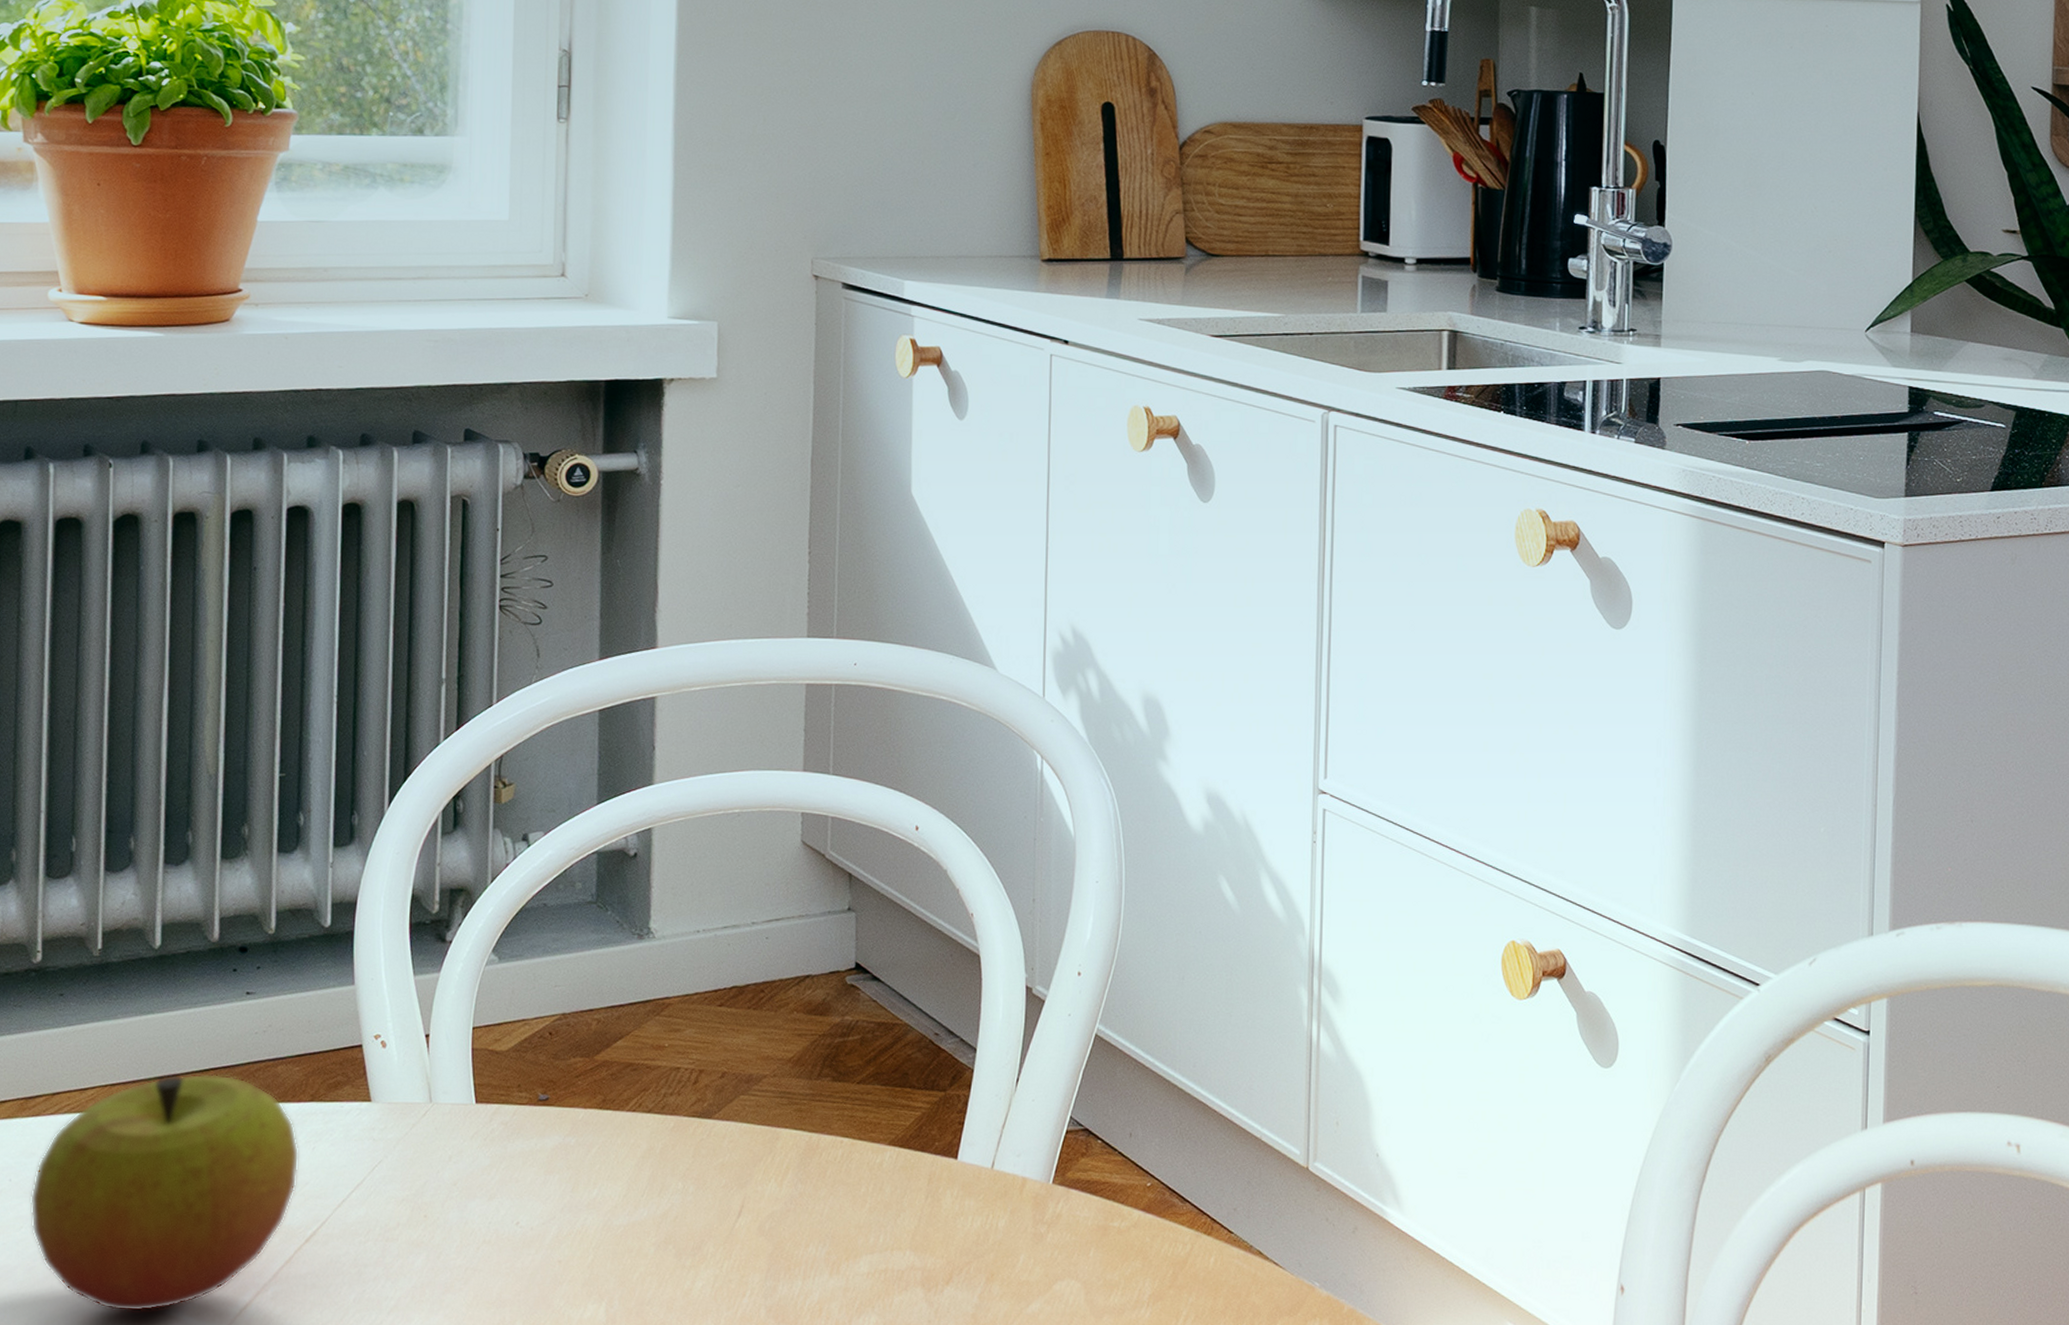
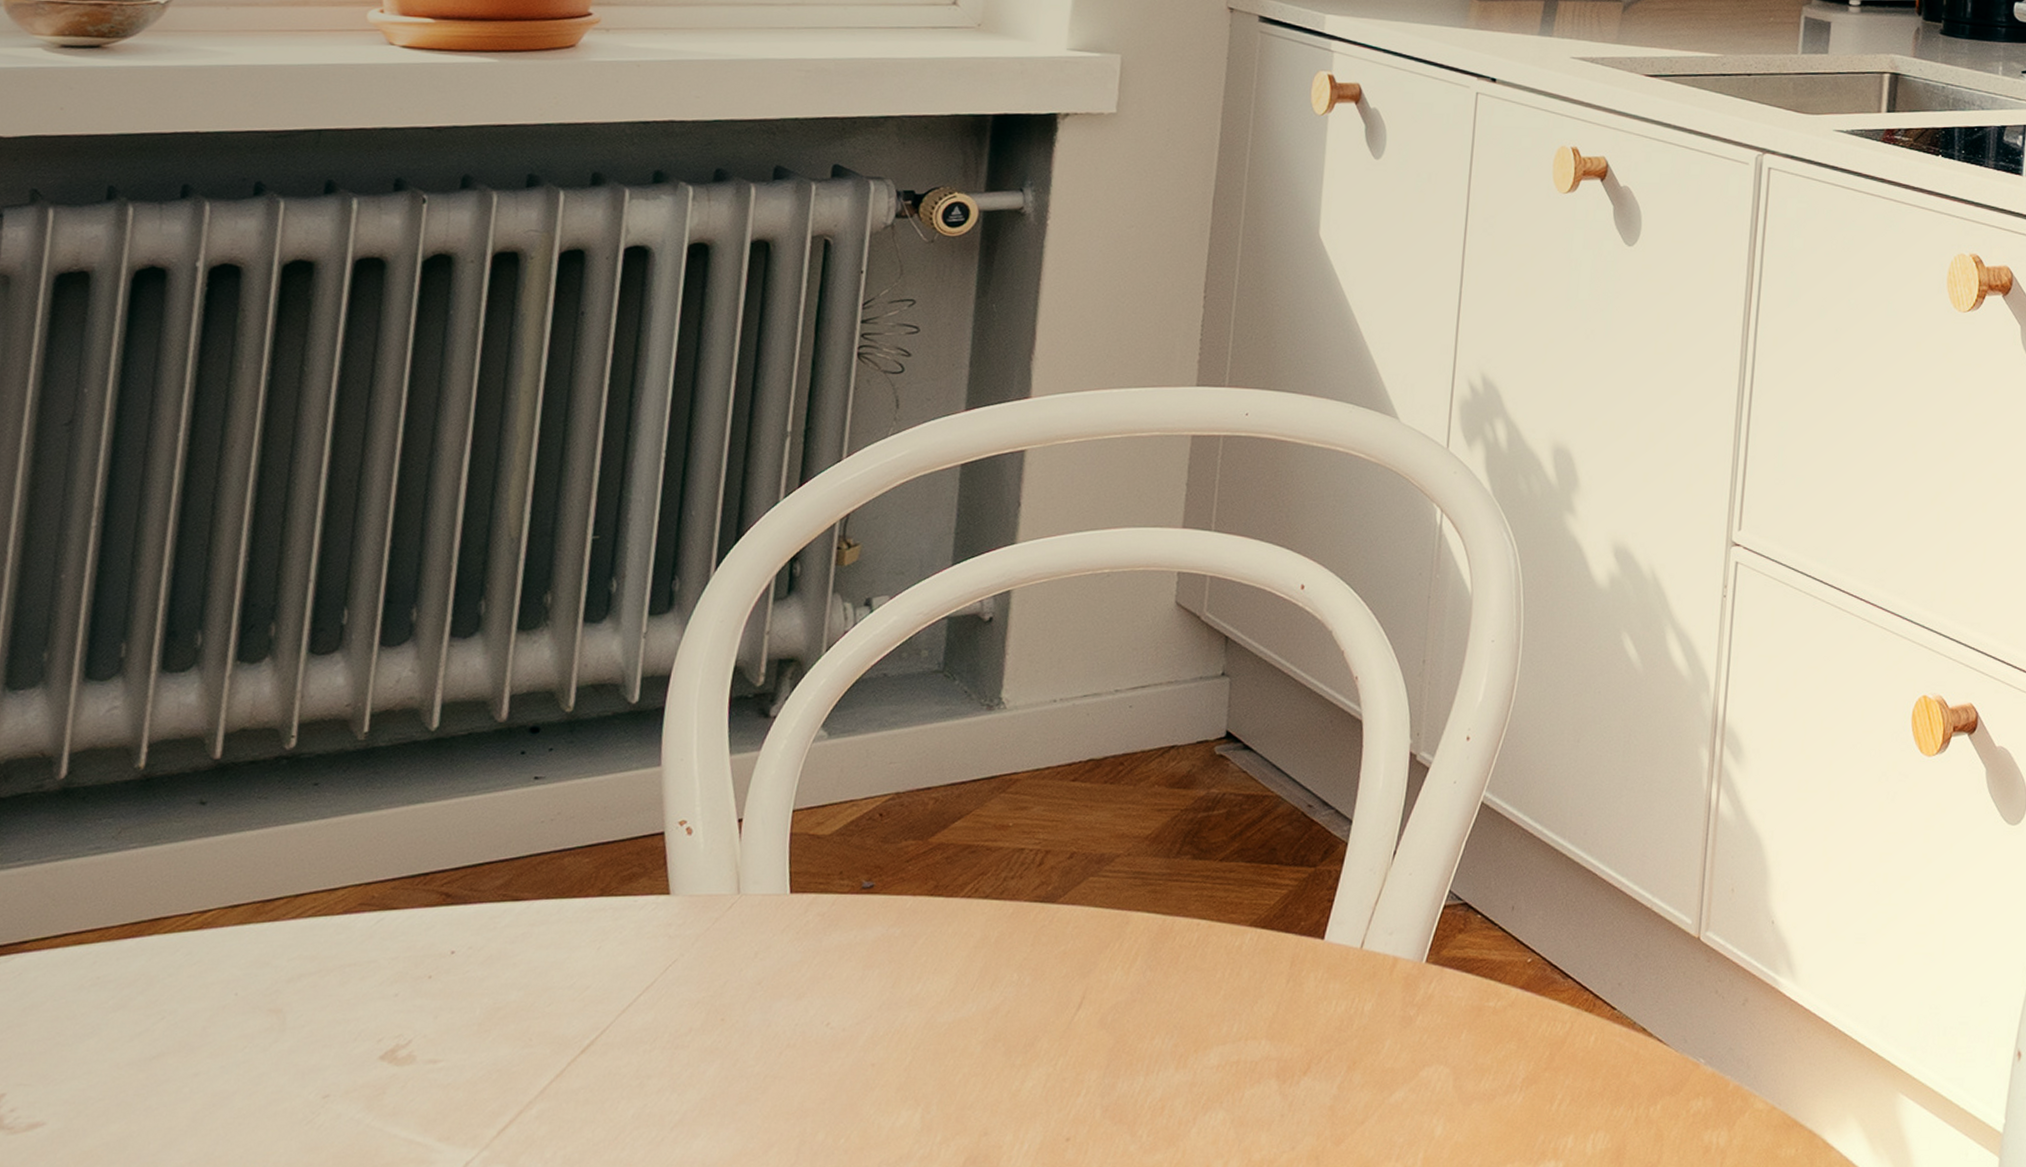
apple: present [30,1074,299,1312] -> none [257,869,582,1139]

